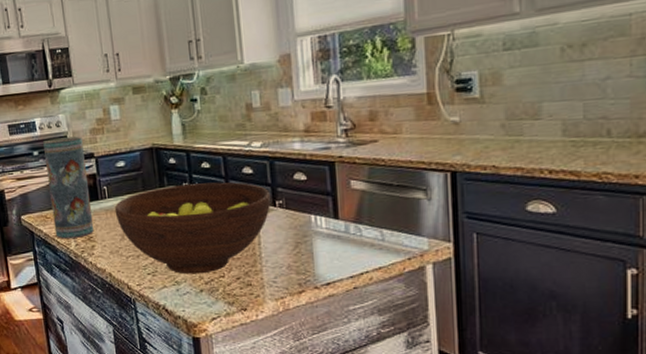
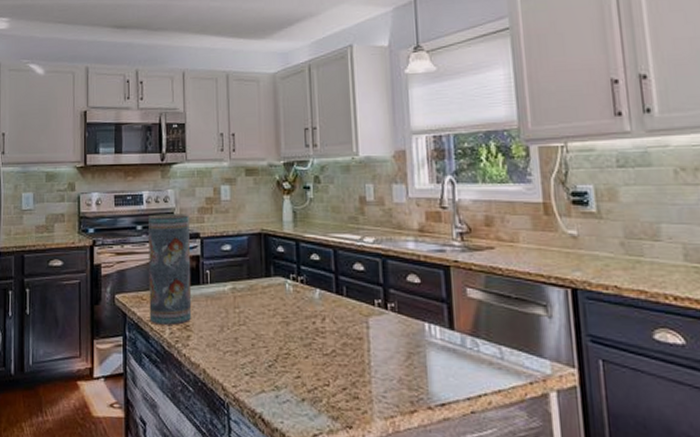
fruit bowl: present [114,182,271,274] -> none [216,276,383,380]

